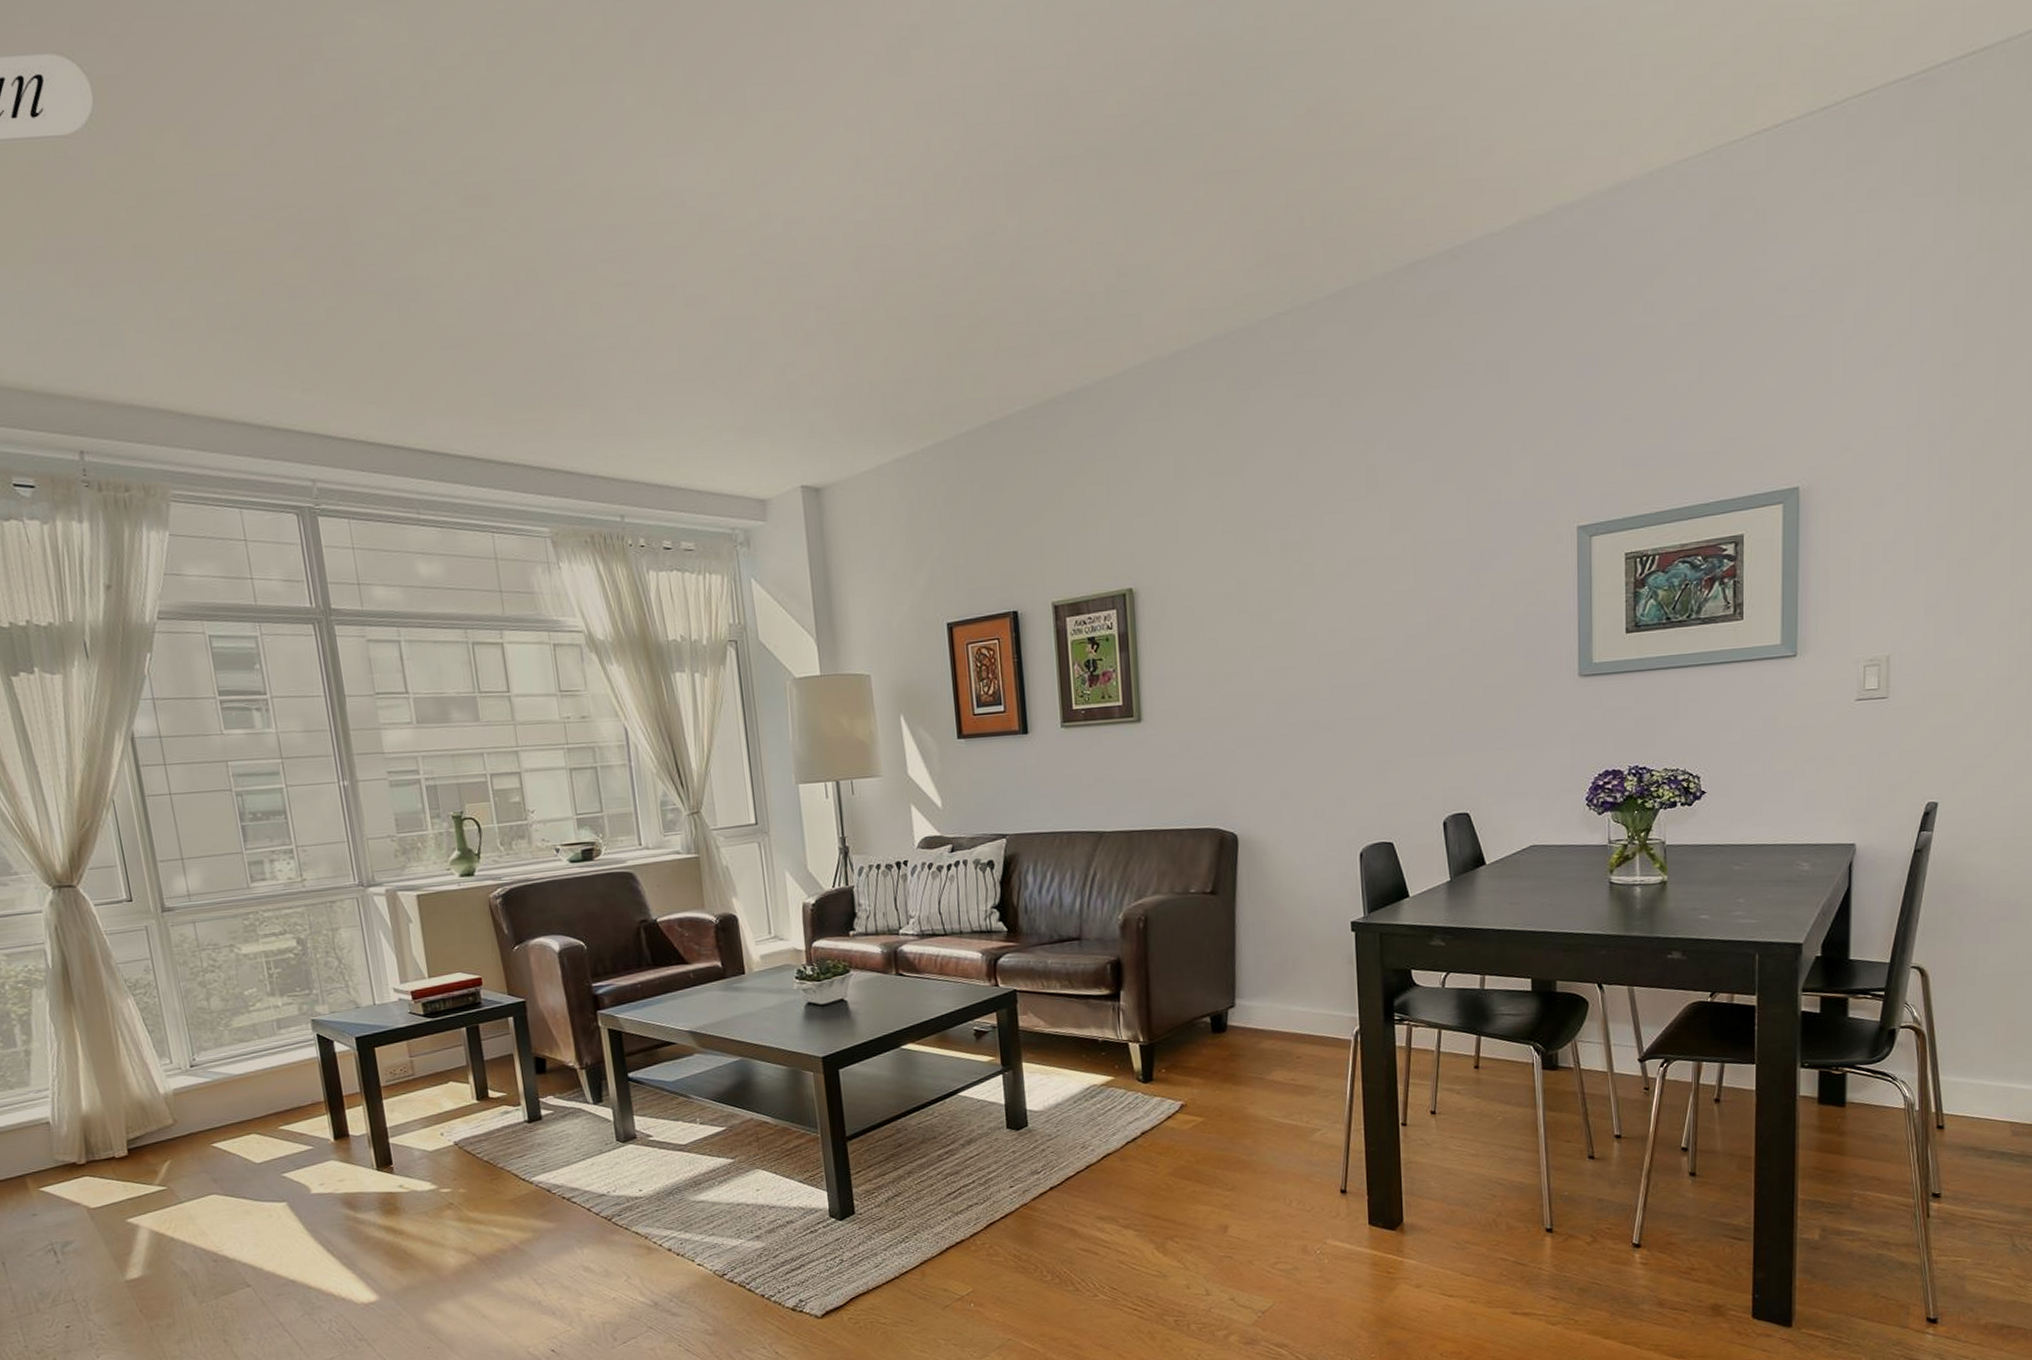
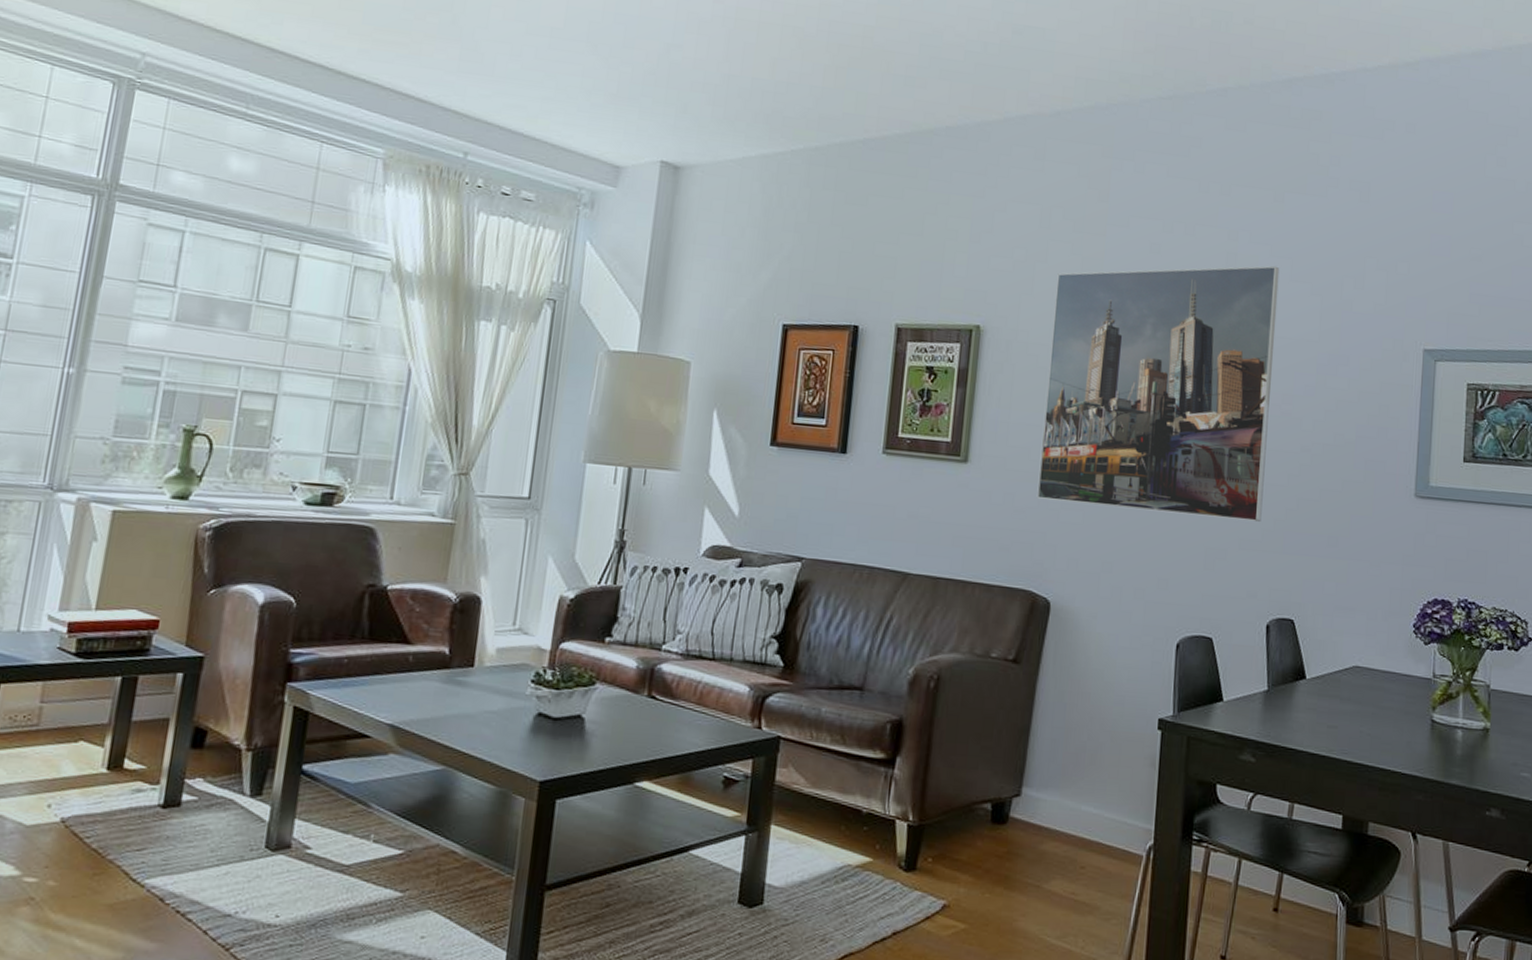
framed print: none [1200,470,1428,743] -> present [1036,265,1280,522]

